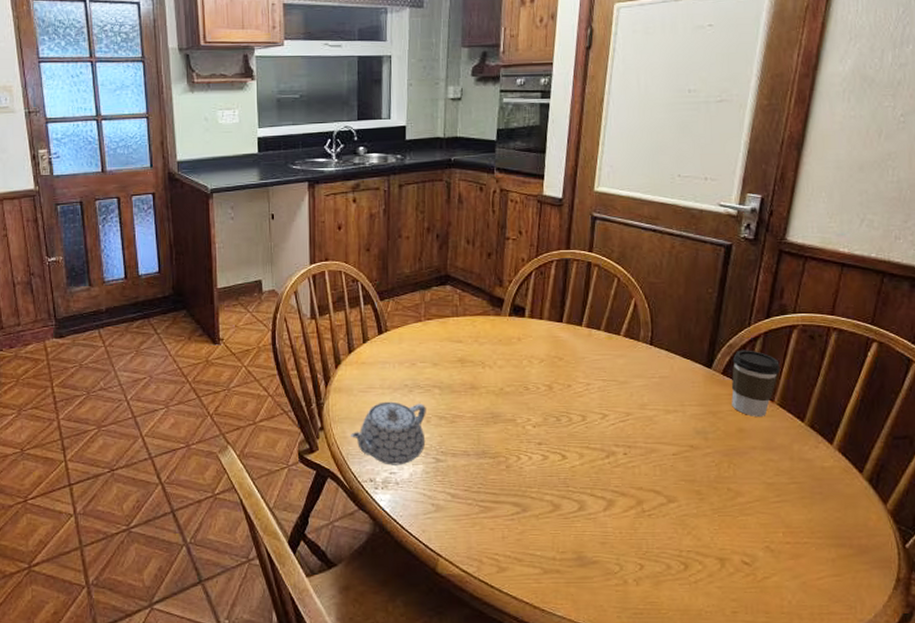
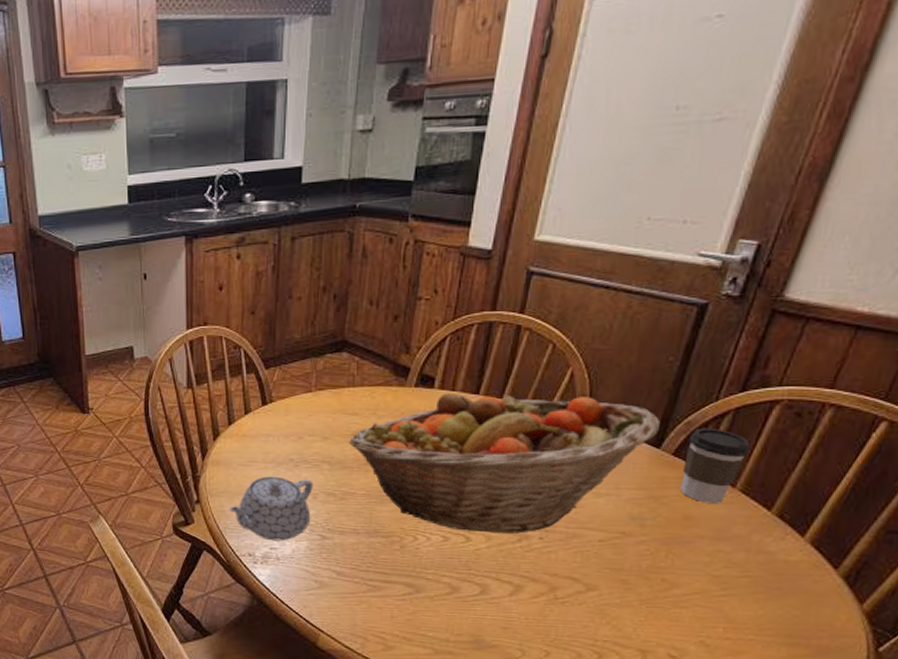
fruit basket: none [456,321,709,450] -> present [349,393,661,533]

